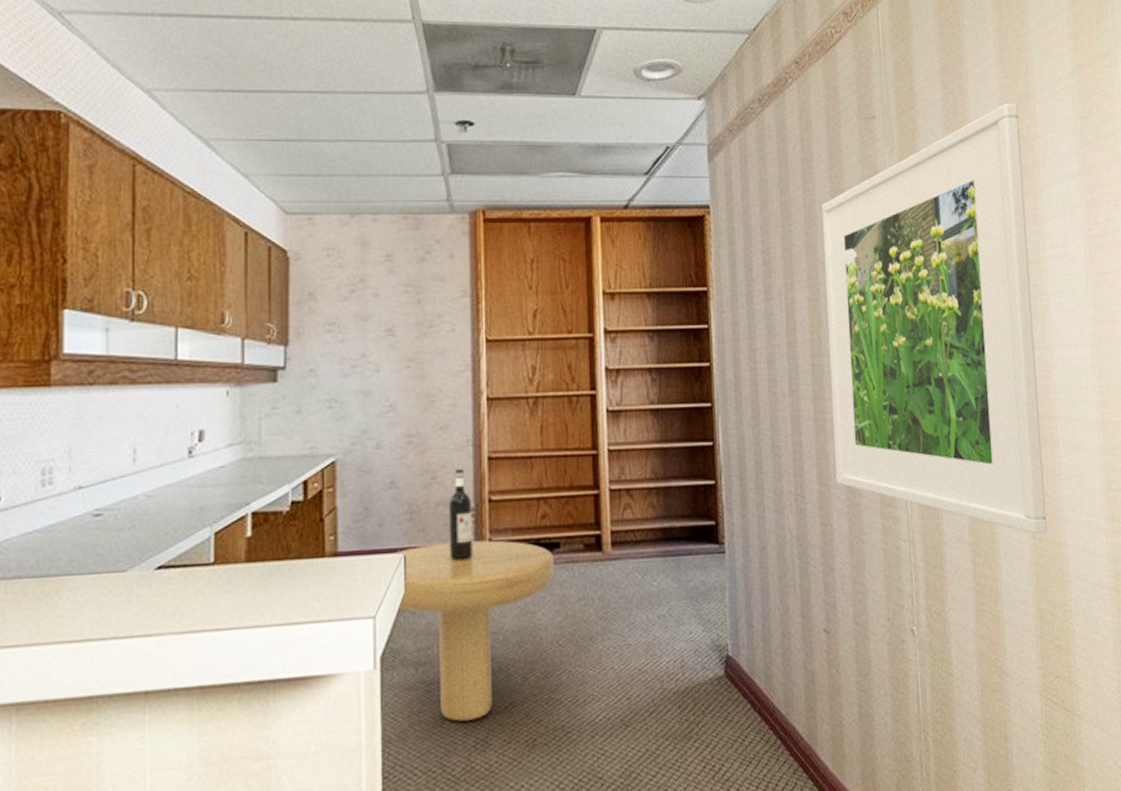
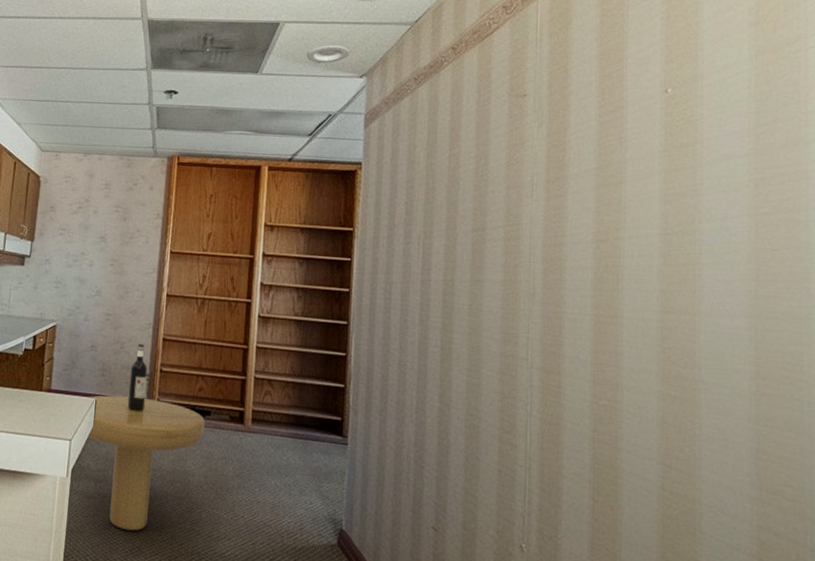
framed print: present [821,104,1047,535] -> none [456,86,683,488]

